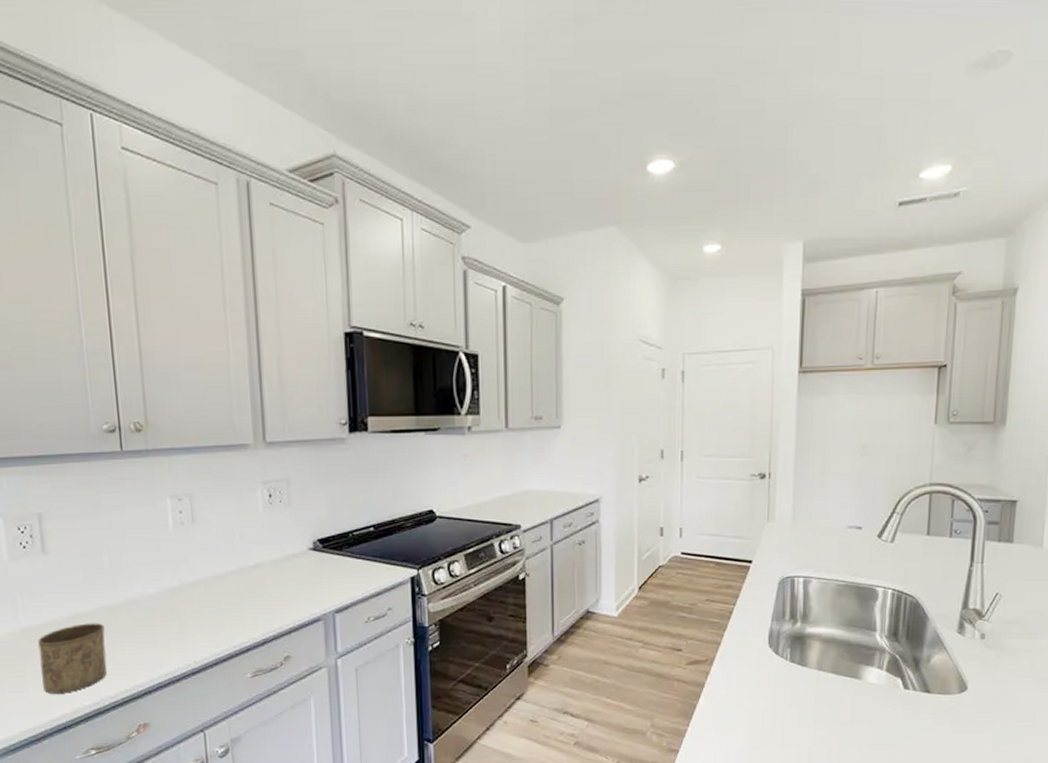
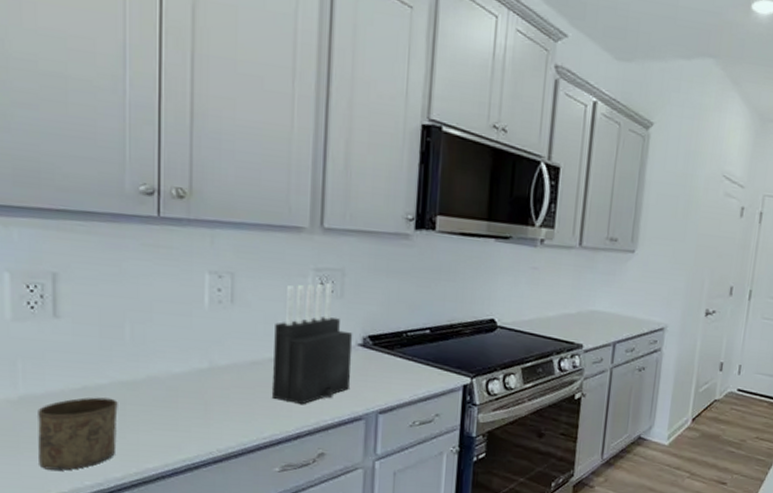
knife block: none [233,493,306,612] -> present [271,282,353,405]

